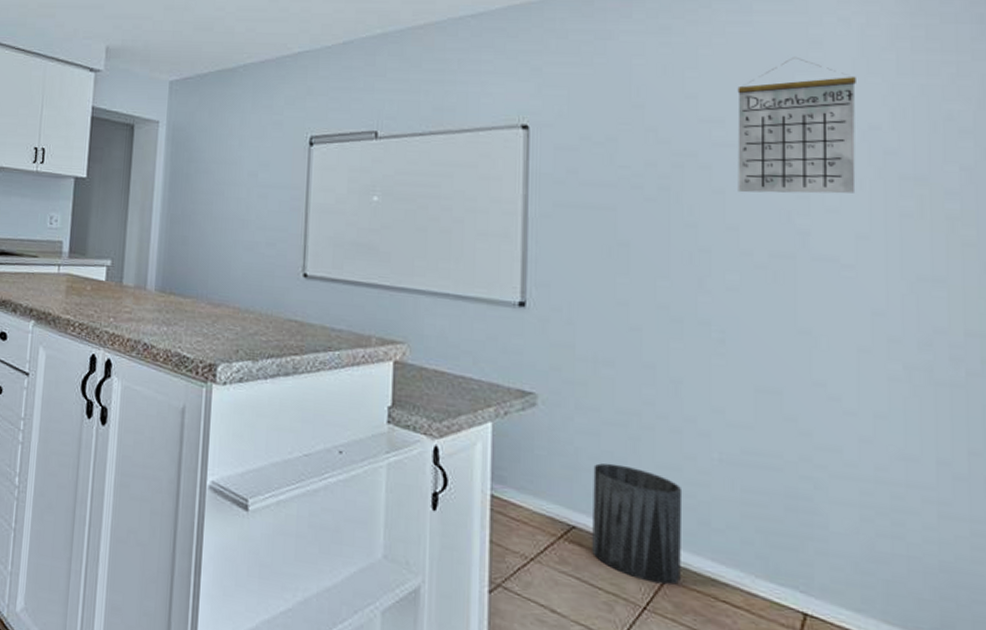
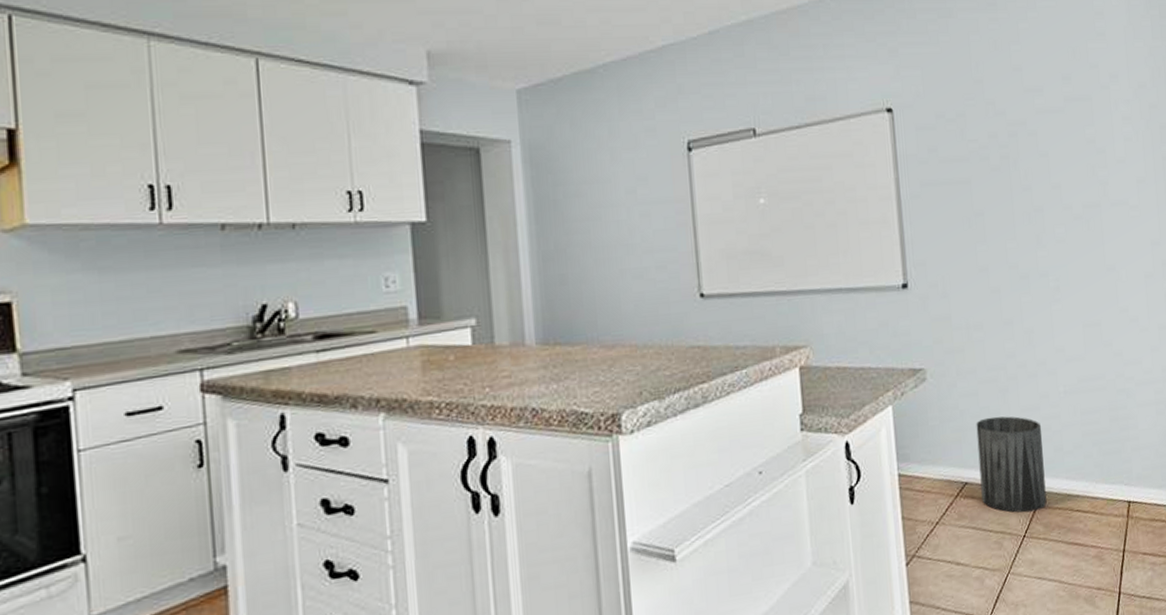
calendar: present [737,58,856,194] -> none [1049,28,1134,154]

